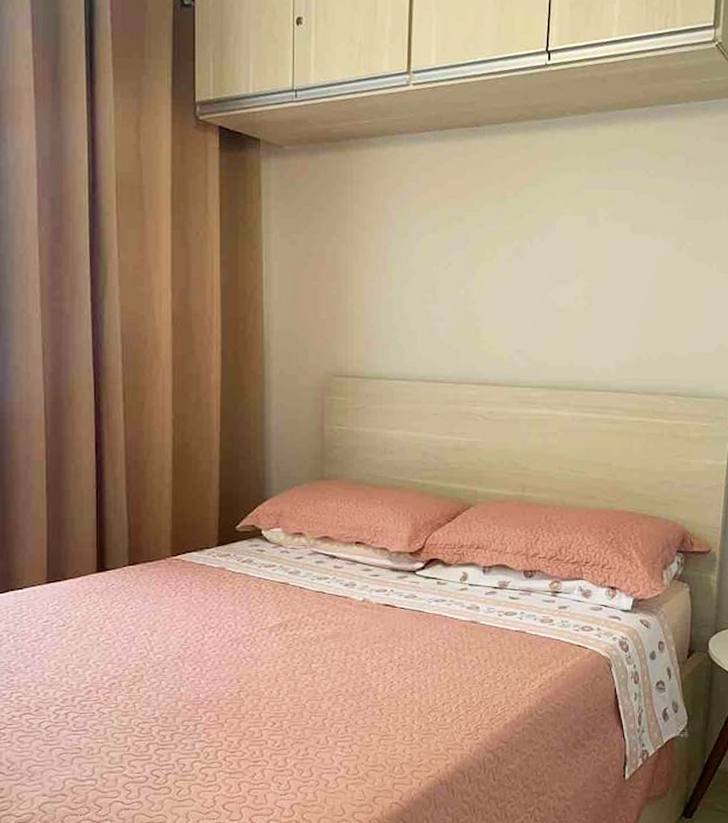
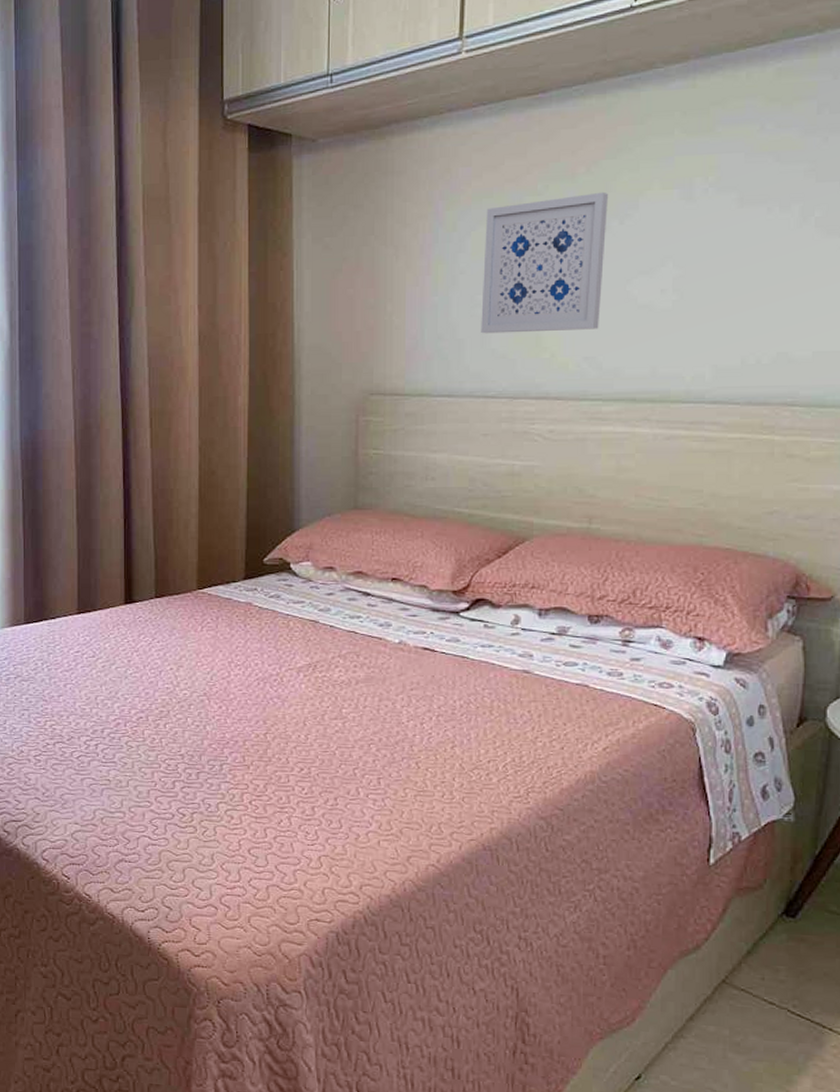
wall art: none [430,213,532,327] -> present [481,191,609,334]

